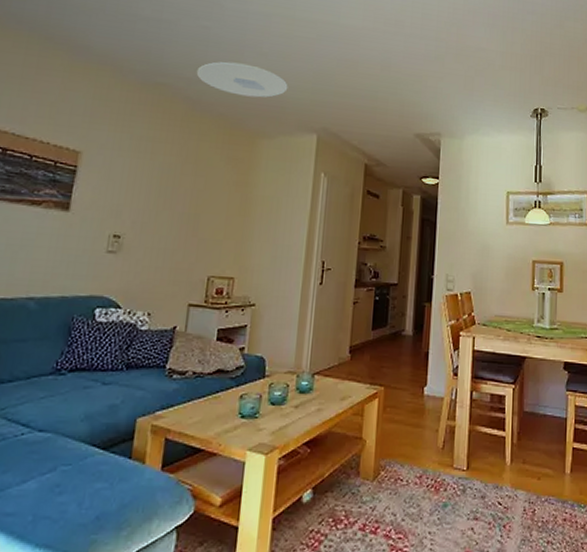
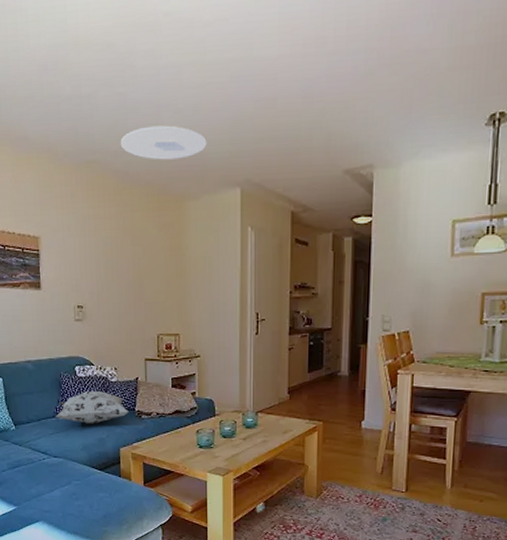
decorative pillow: none [53,341,157,385] -> present [55,391,128,424]

